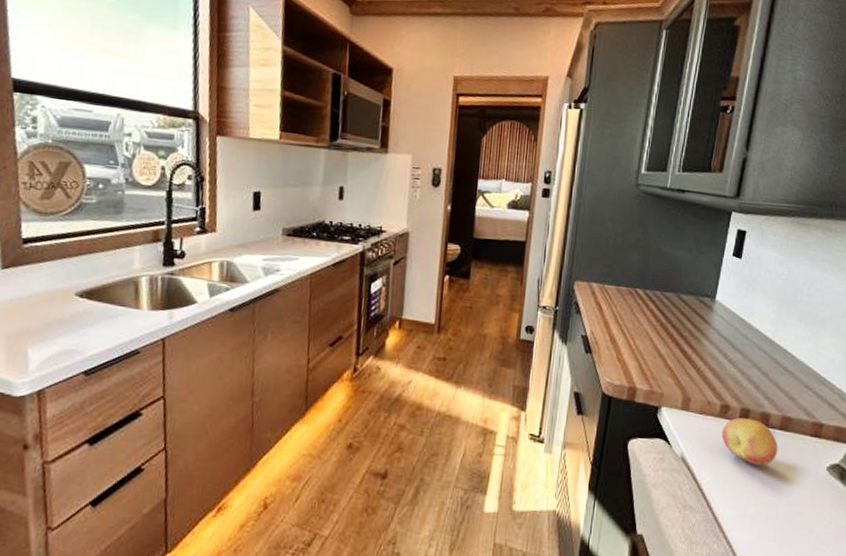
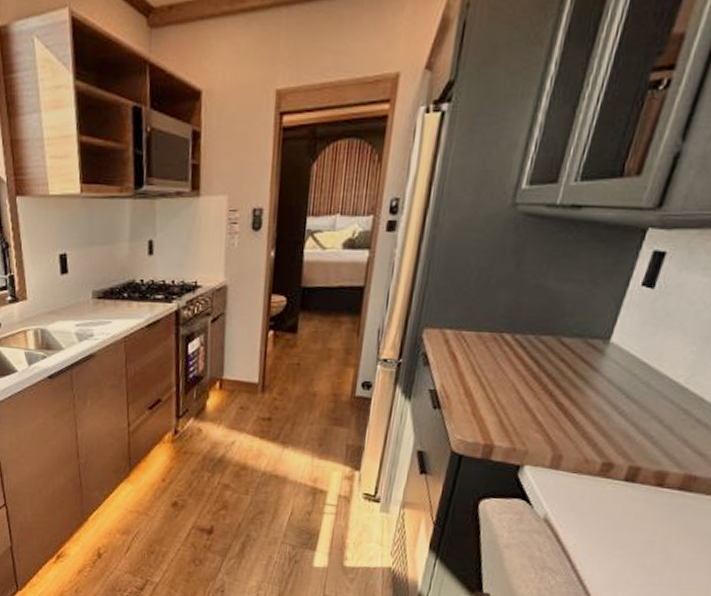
fruit: present [721,418,778,465] -> none [598,477,674,528]

